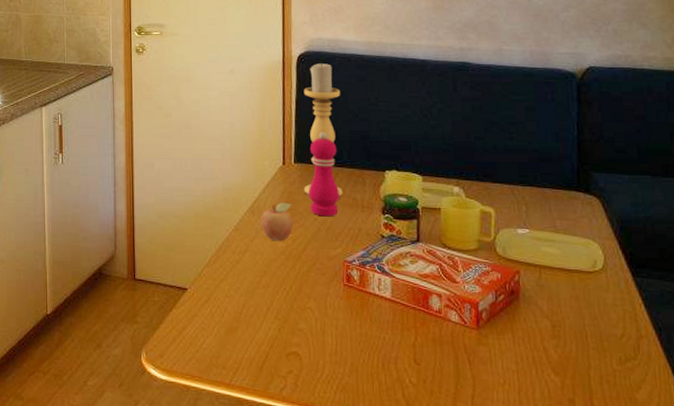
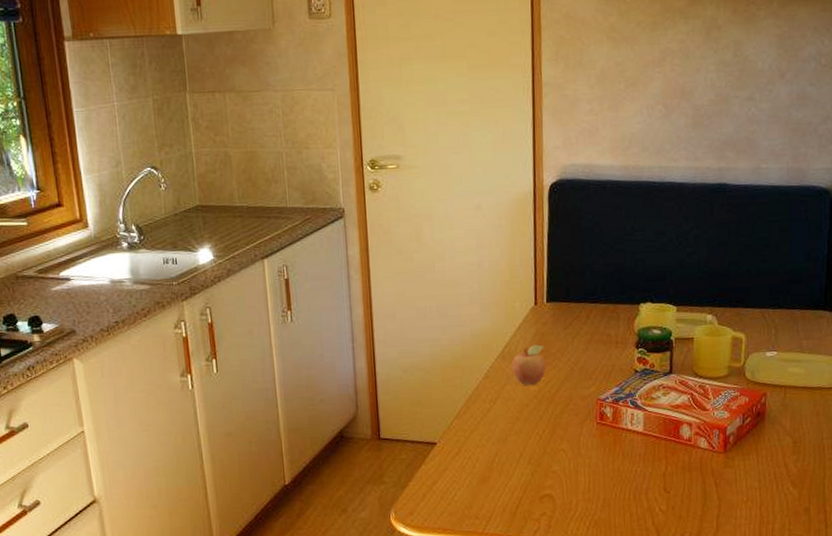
candle holder: present [303,61,343,196] -> none [556,190,597,334]
pepper mill: present [308,132,339,217] -> none [561,267,593,356]

